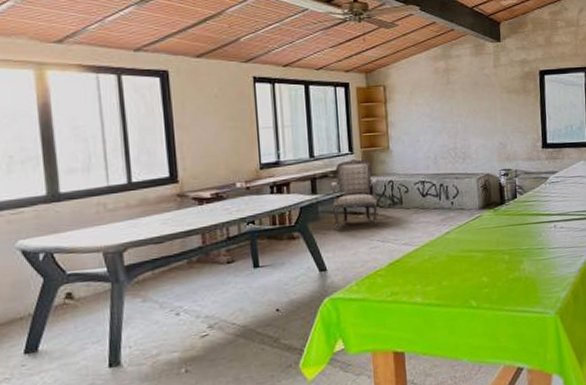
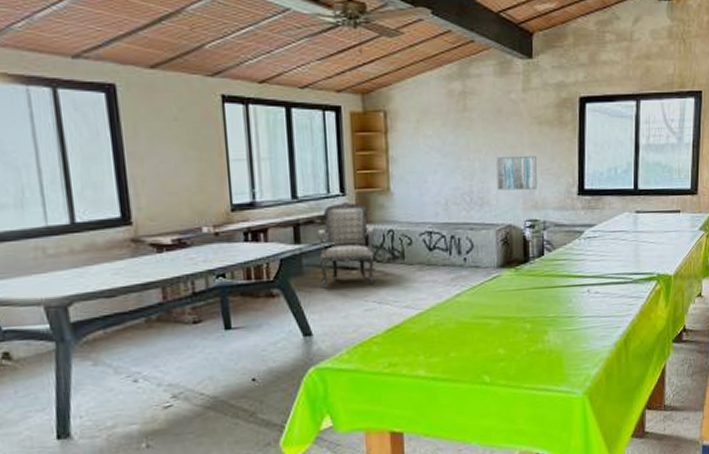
wall art: none [475,117,509,146] -> present [496,155,537,190]

